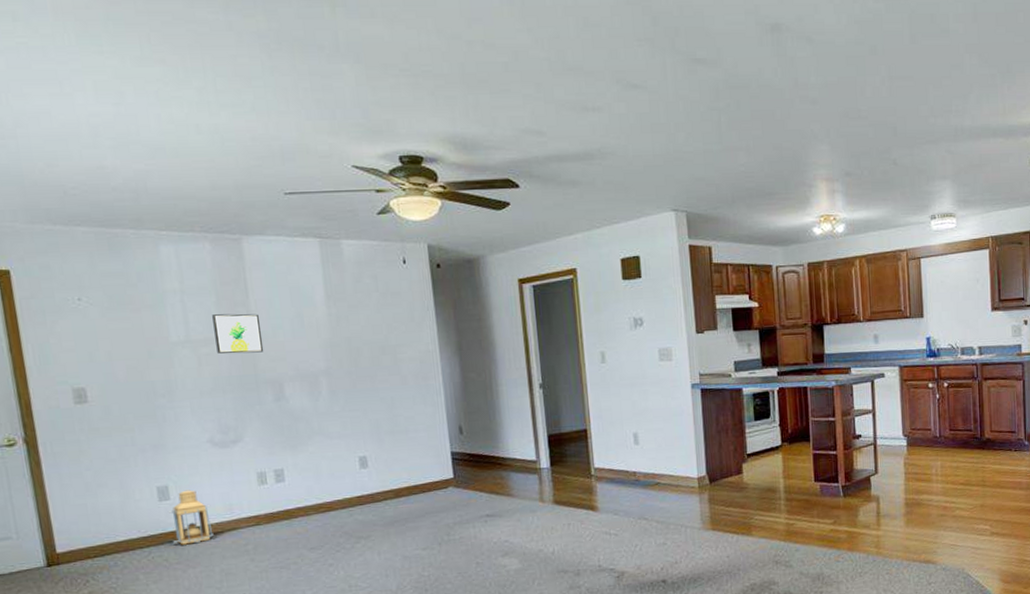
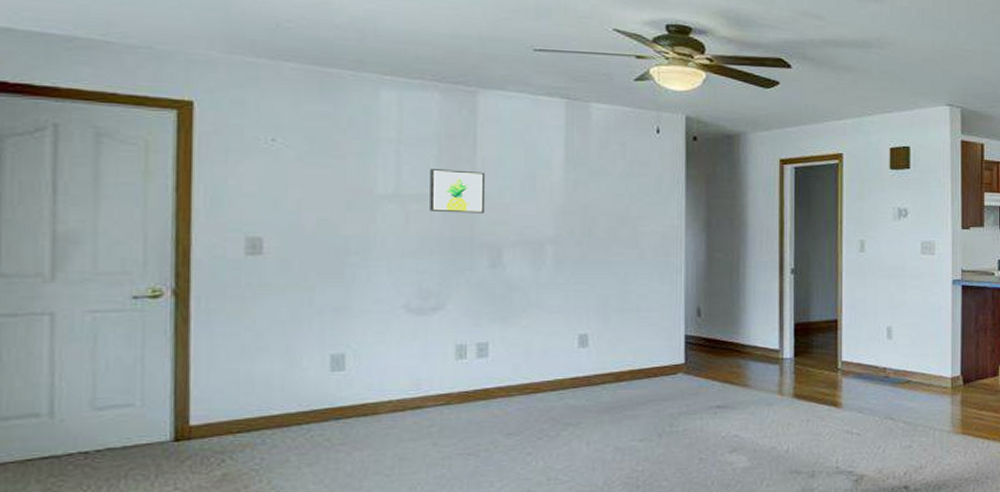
lantern: present [169,490,214,545] -> none [340,360,393,423]

